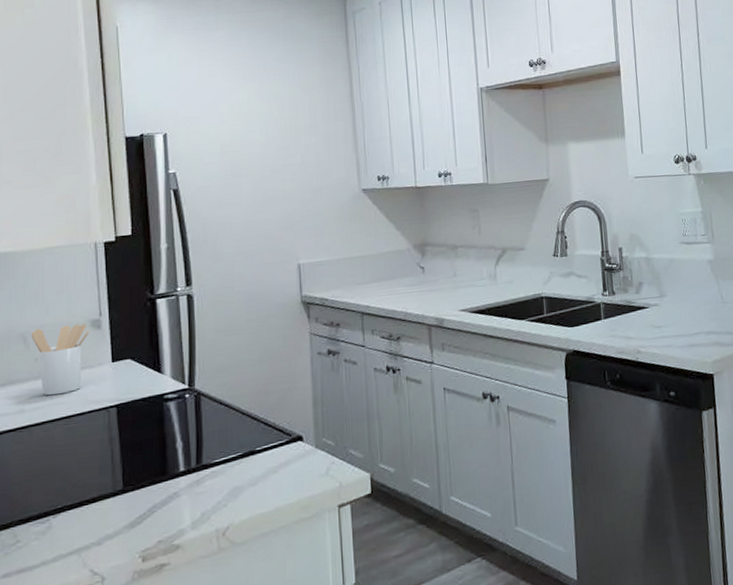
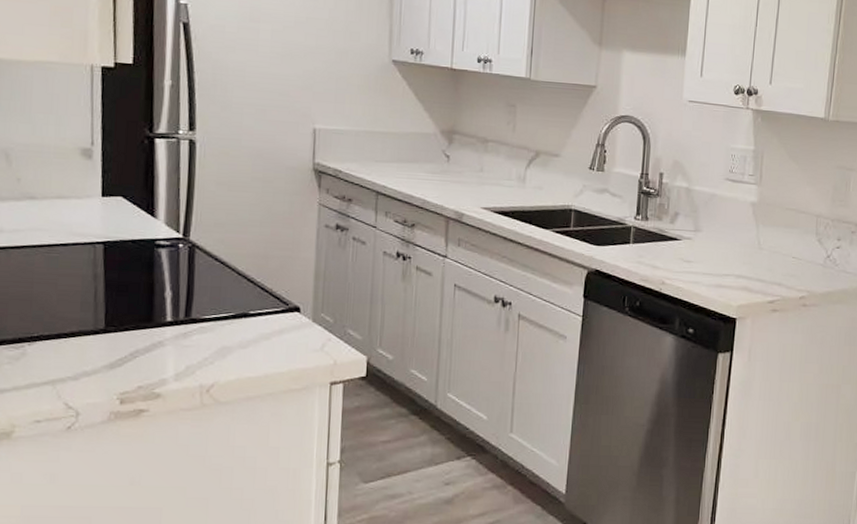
utensil holder: present [31,323,89,396] -> none [14,147,78,221]

